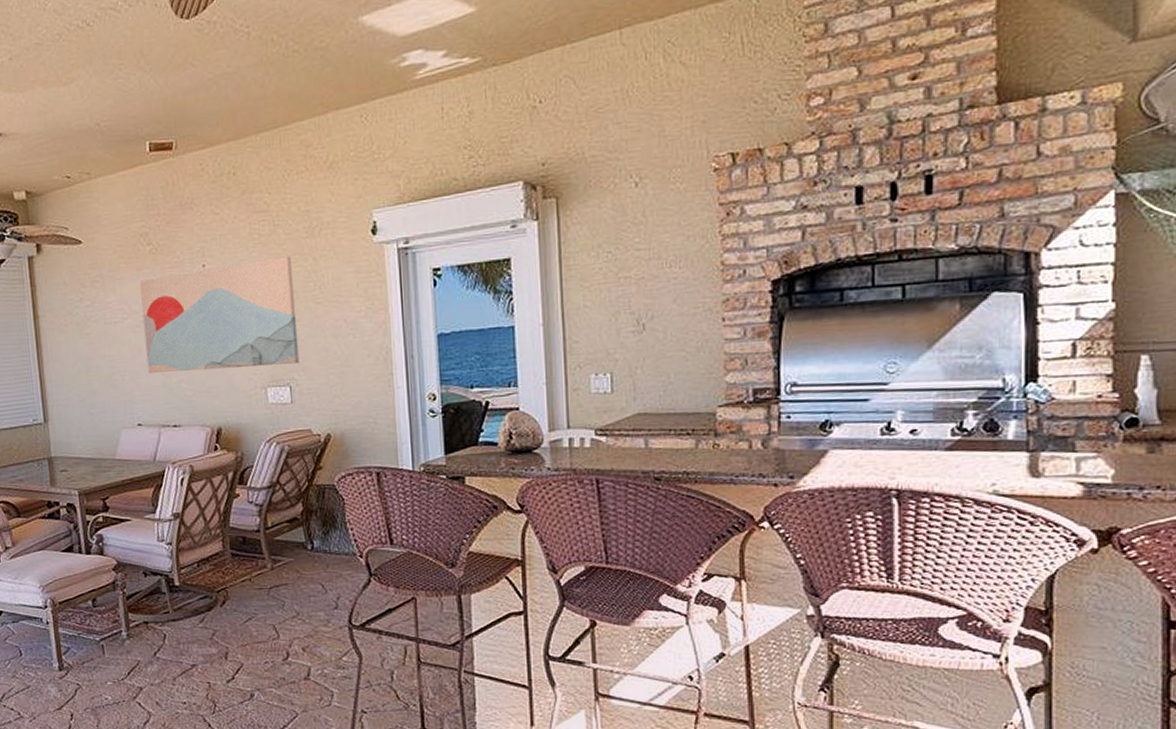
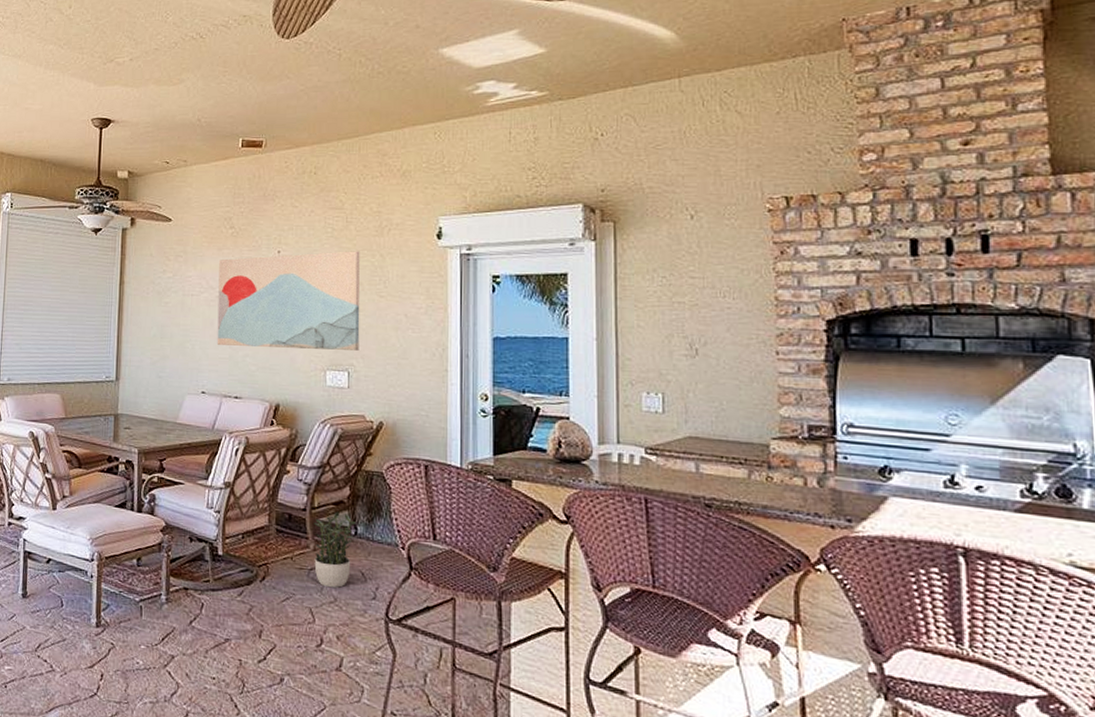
potted plant: none [269,529,312,603] -> present [314,511,356,588]

